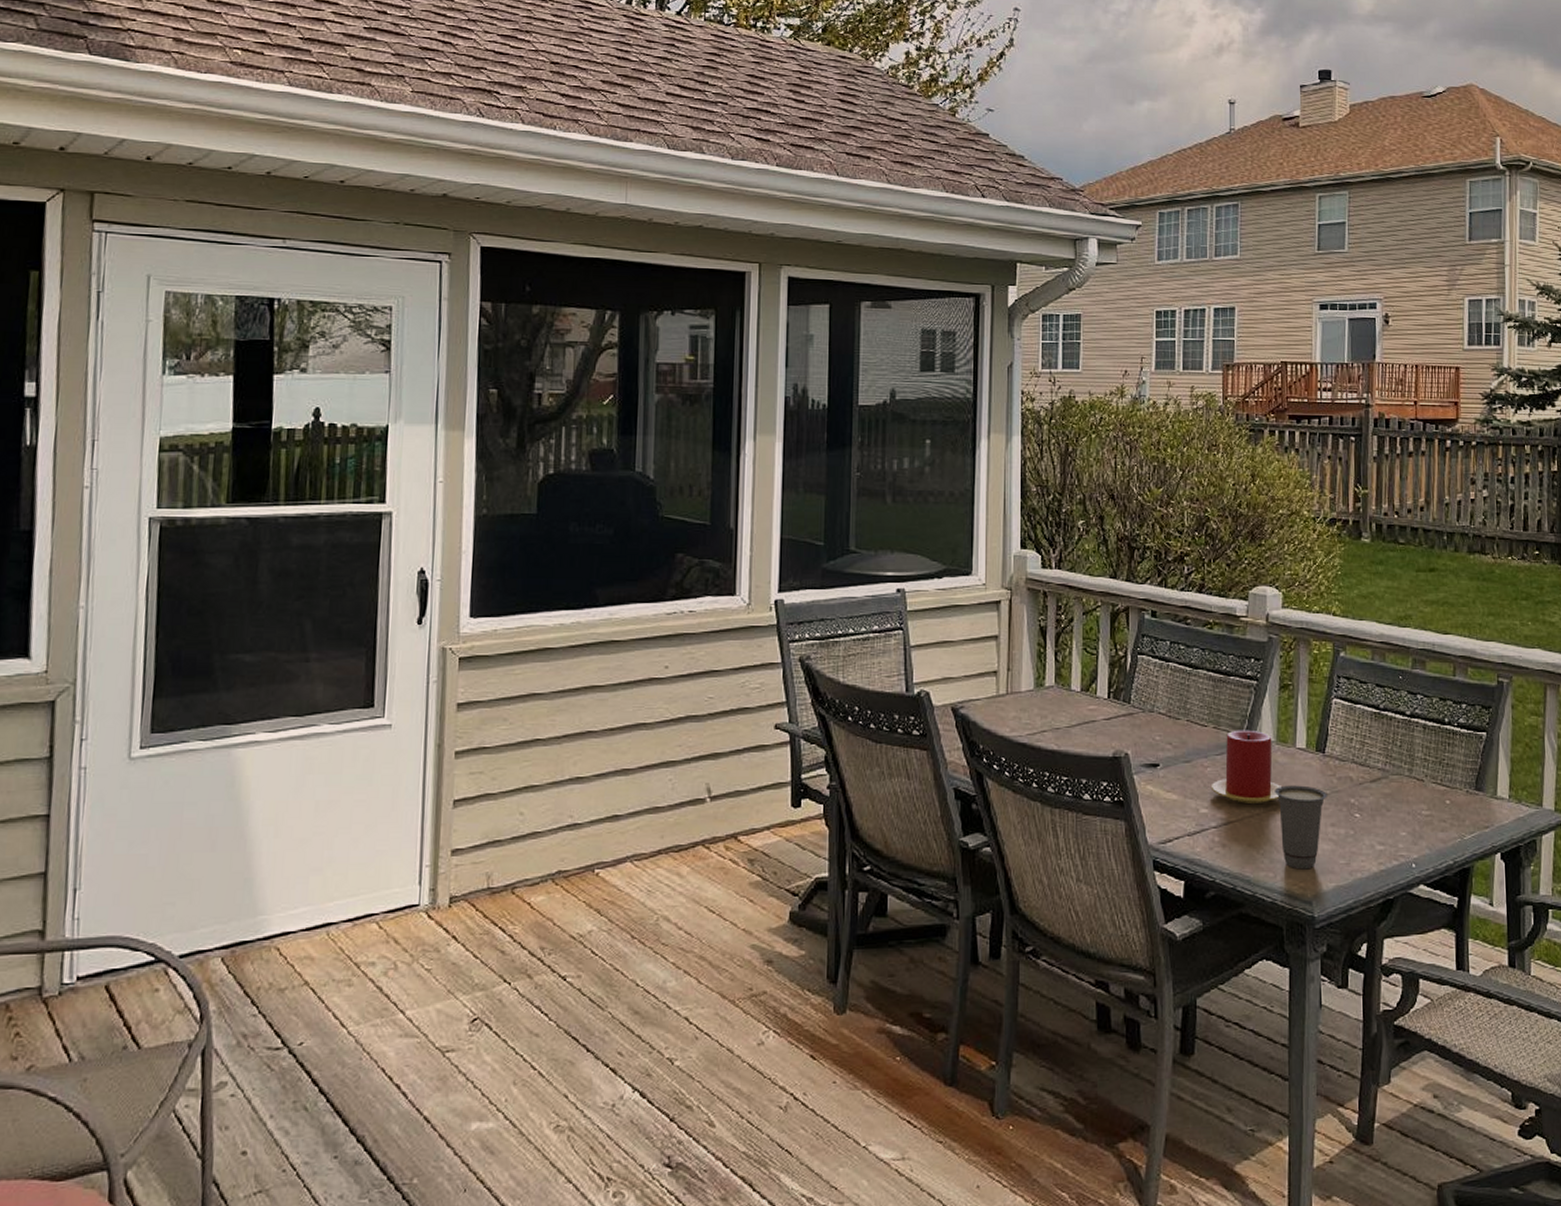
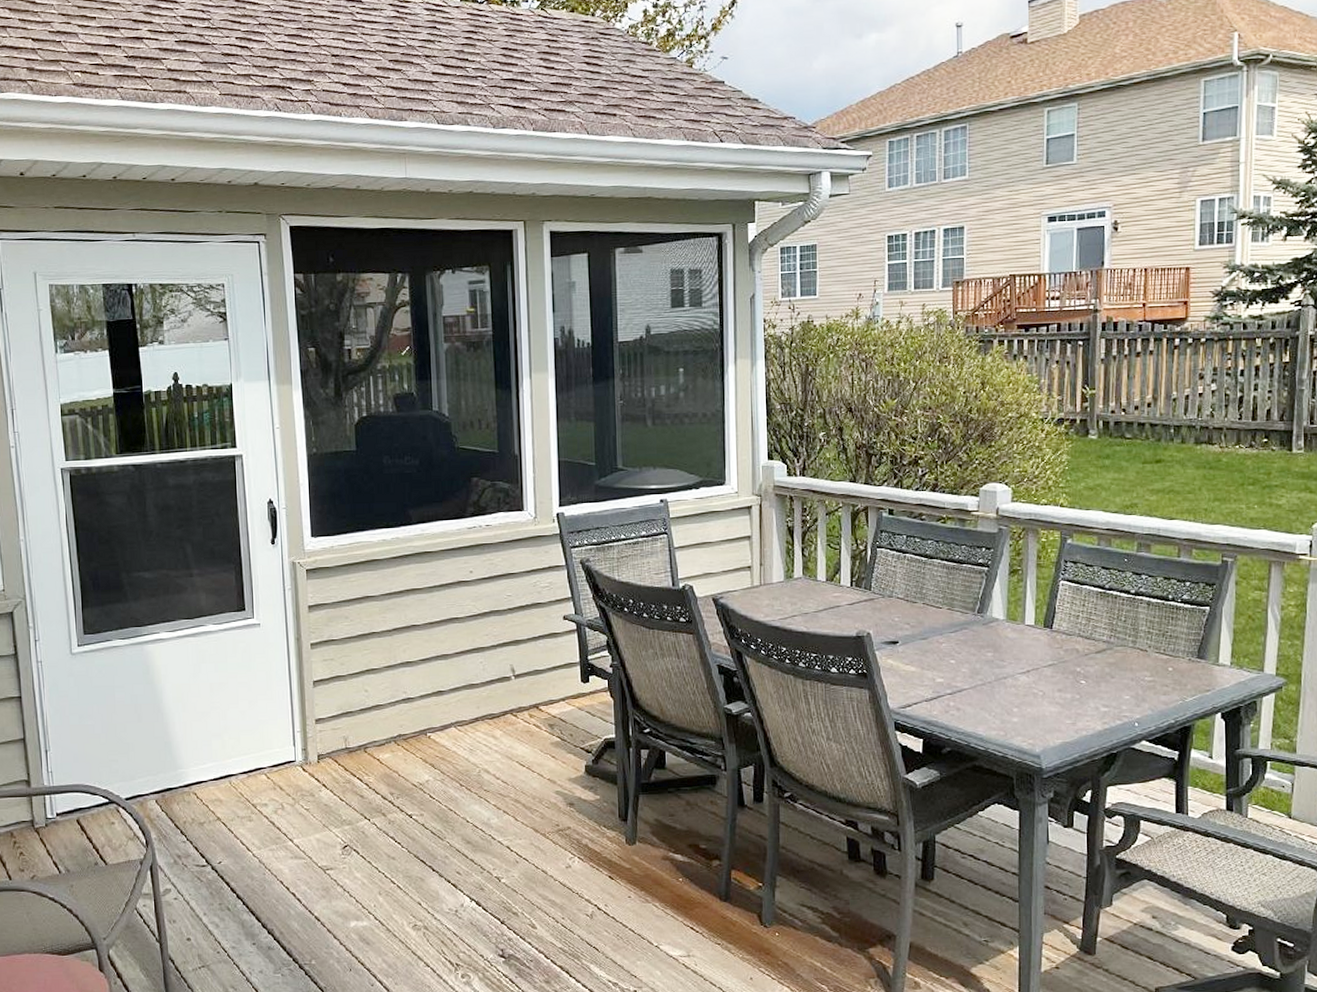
candle: present [1210,730,1281,803] -> none [945,610,1011,673]
cup: present [1275,785,1327,870] -> none [1005,657,1055,729]

